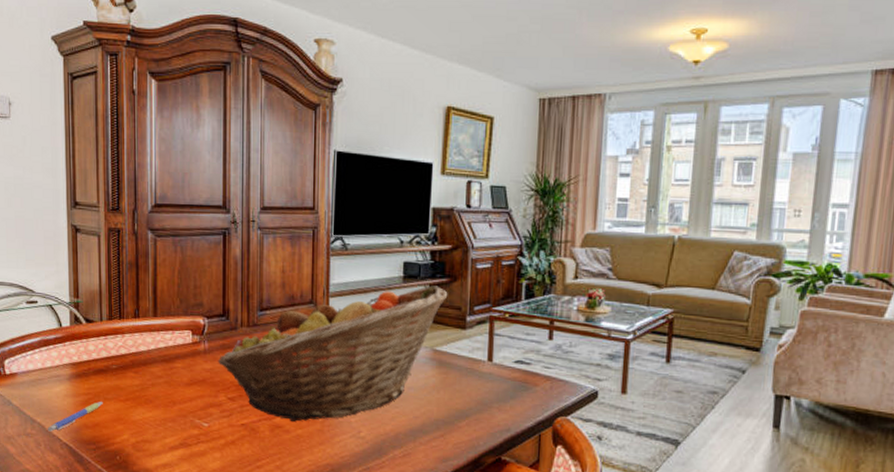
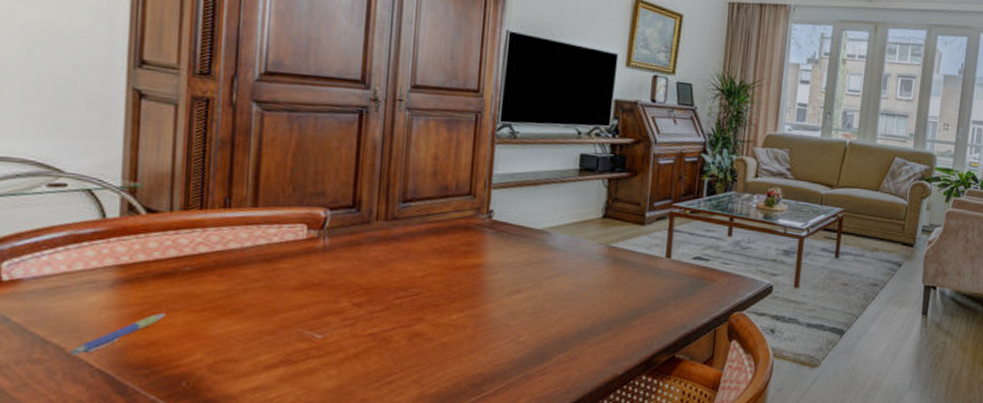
fruit basket: present [217,285,448,422] -> none [341,179,627,328]

